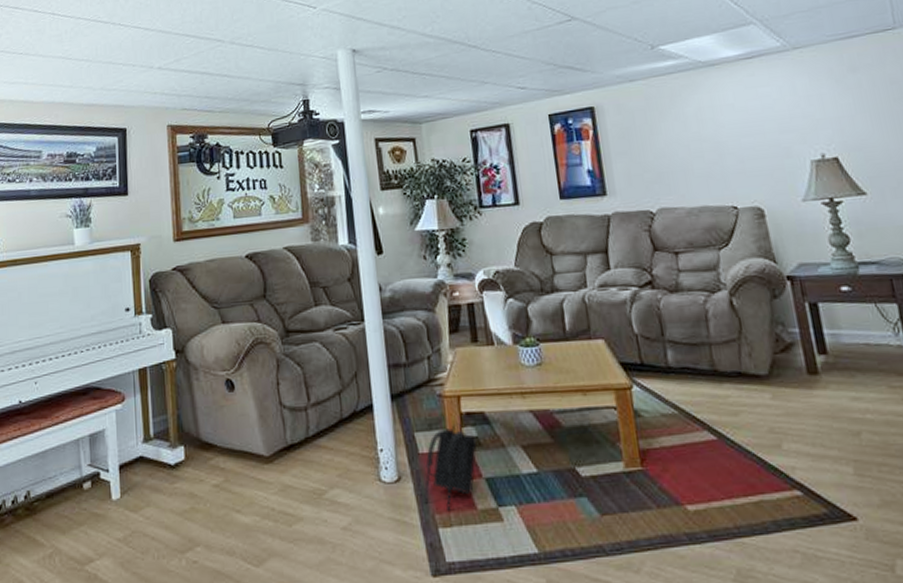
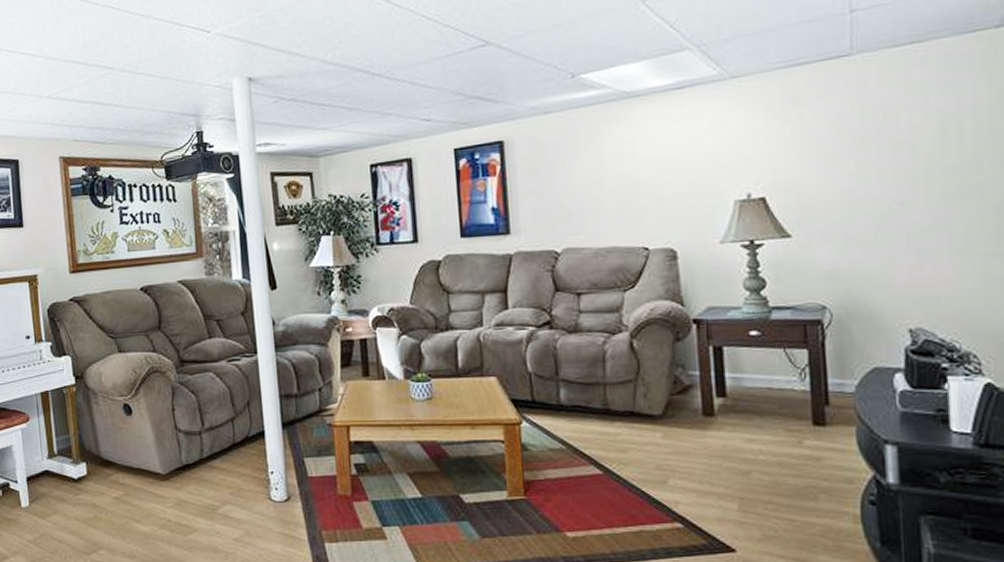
backpack: present [423,423,476,511] -> none [310,451,364,528]

